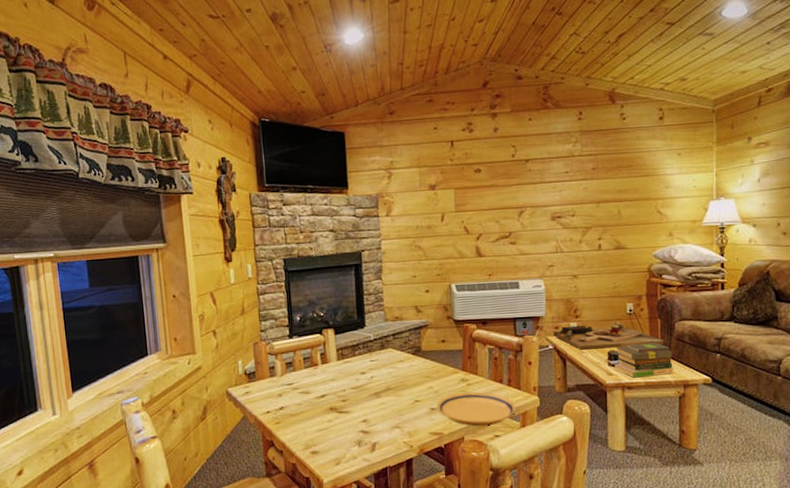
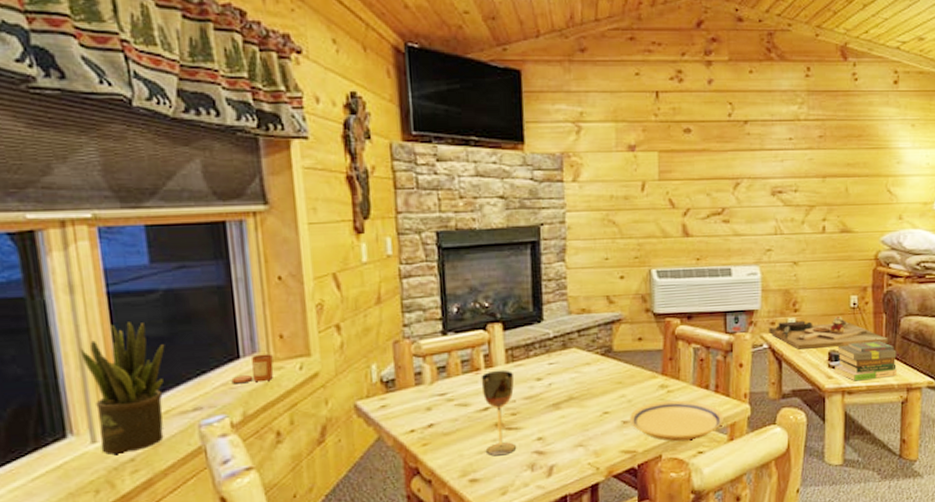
potted plant: none [46,329,99,424] -> present [80,322,165,455]
candle: none [142,352,171,374] -> present [231,353,274,384]
wineglass: none [318,365,346,434] -> present [481,369,516,456]

